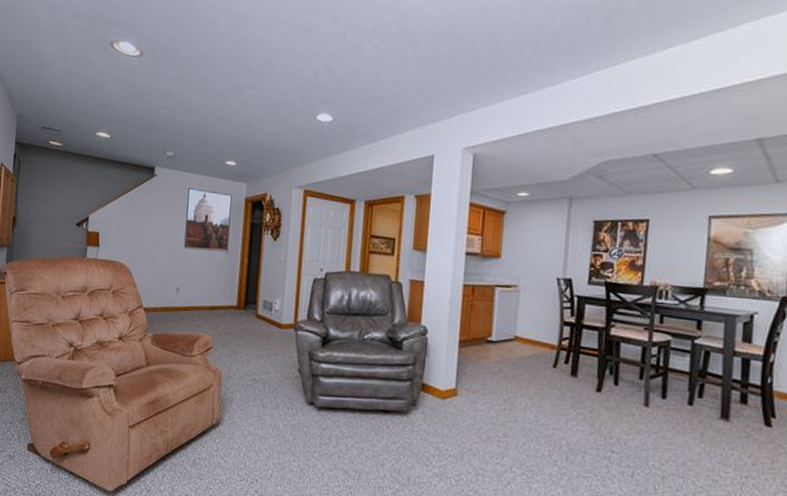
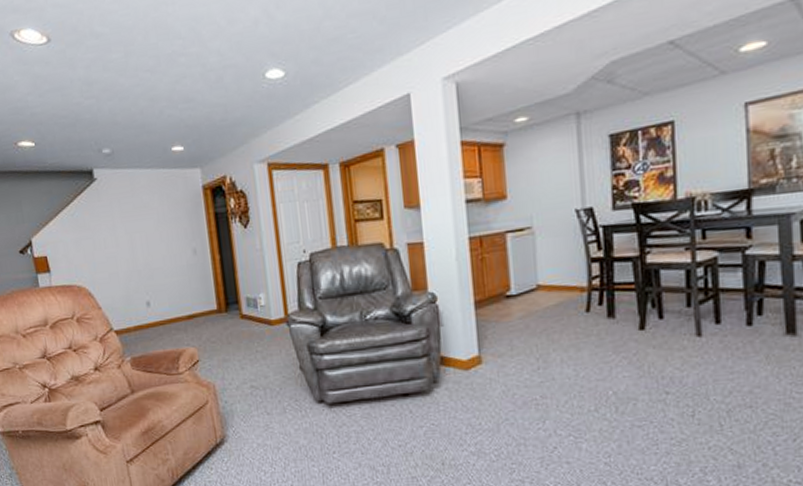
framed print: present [184,188,232,252] -> none [135,184,195,257]

